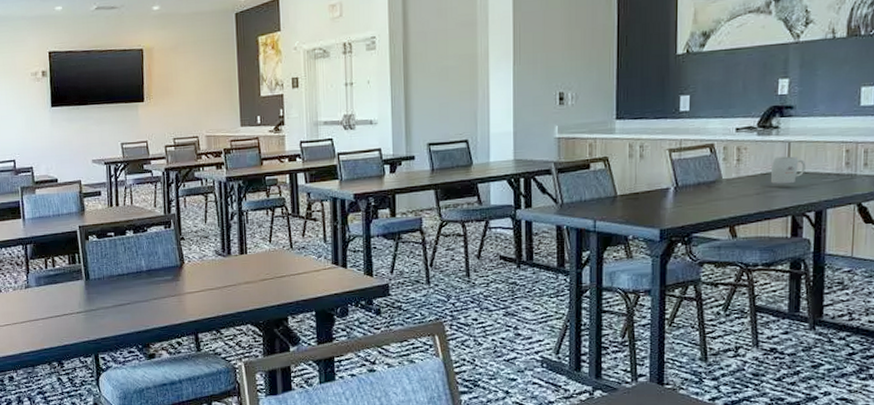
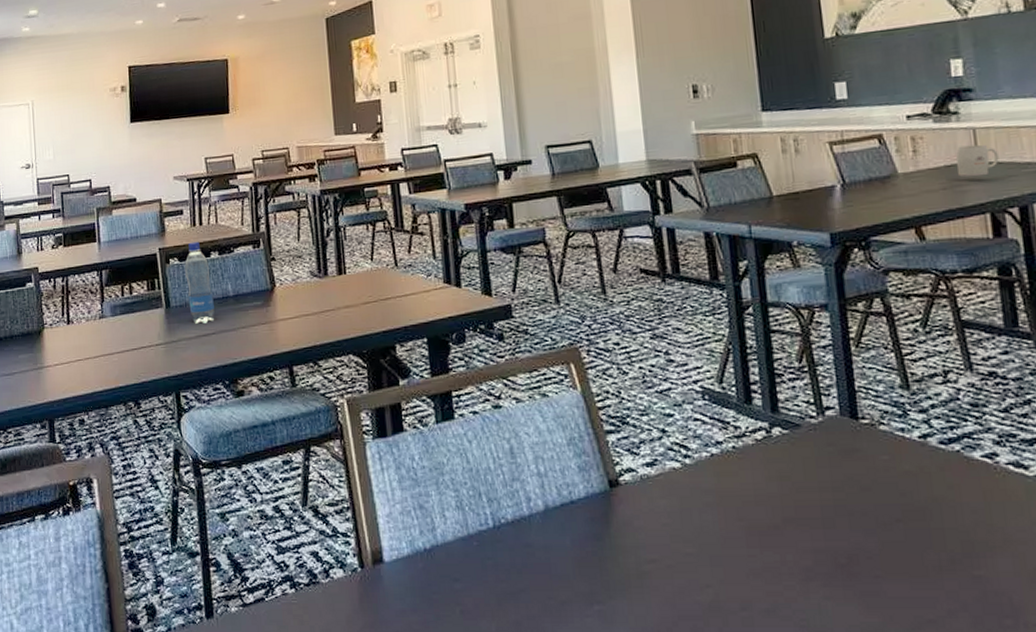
bottle: none [102,221,131,295] -> present [185,241,216,324]

